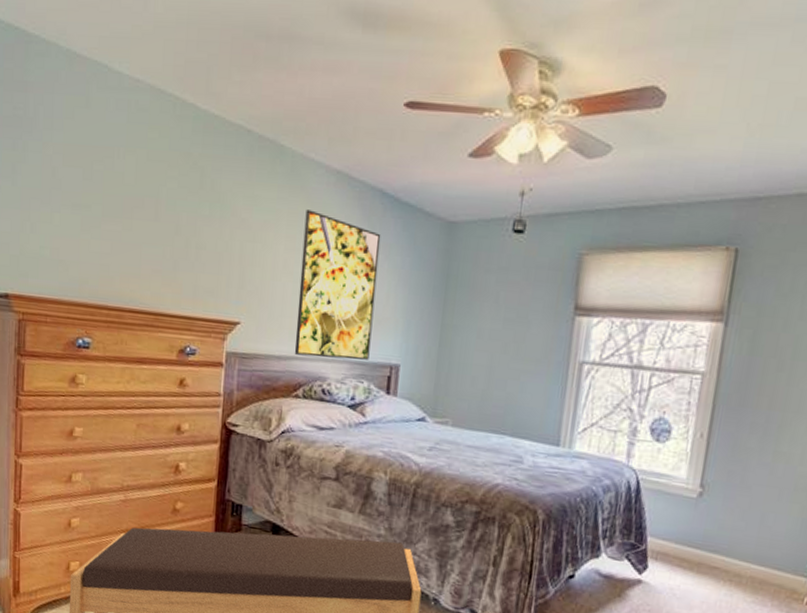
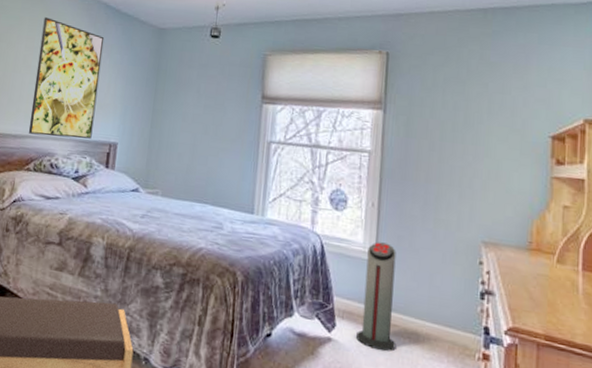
air purifier: none [670,477,725,595] -> present [356,242,396,352]

